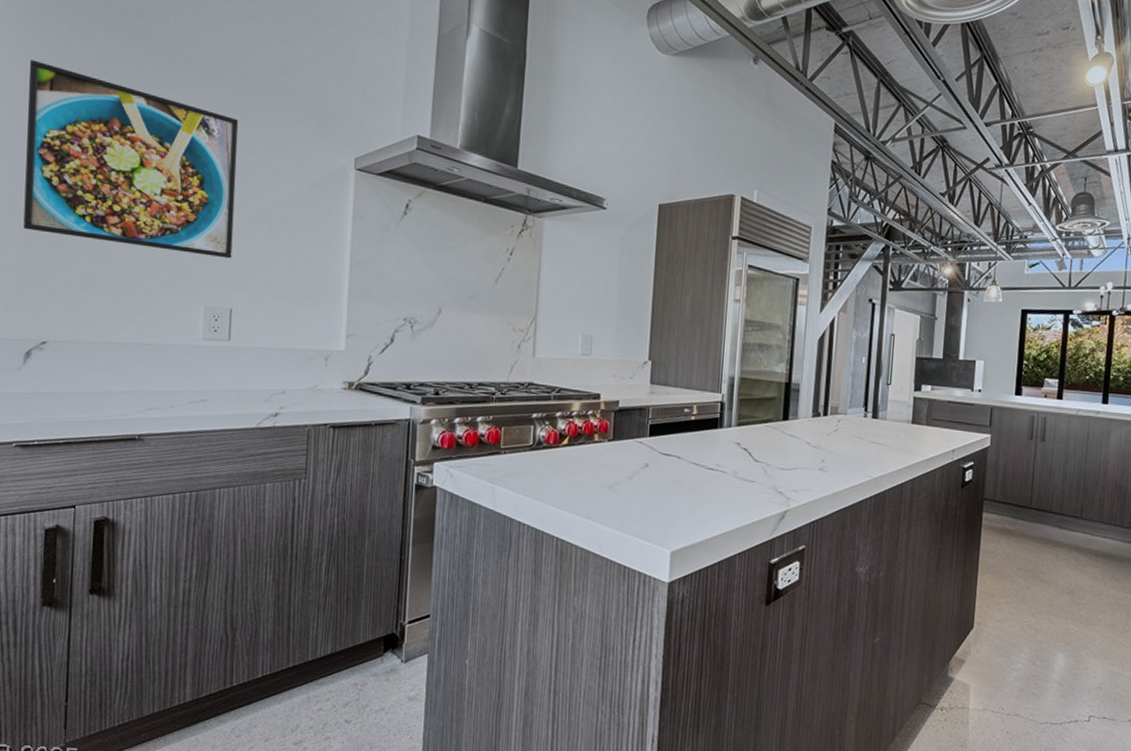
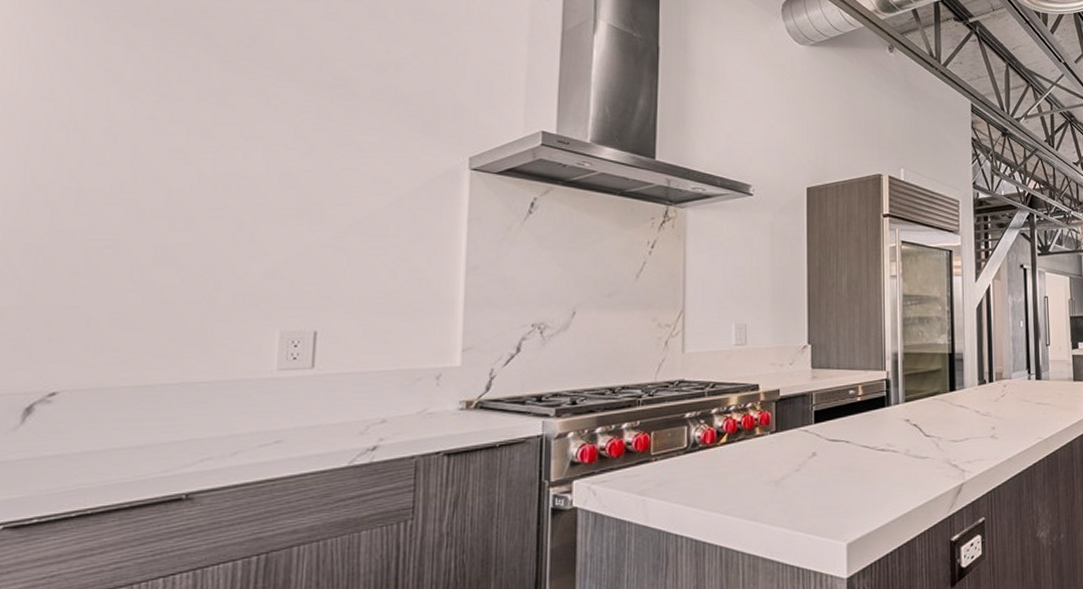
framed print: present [23,60,239,259] -> none [30,65,327,275]

